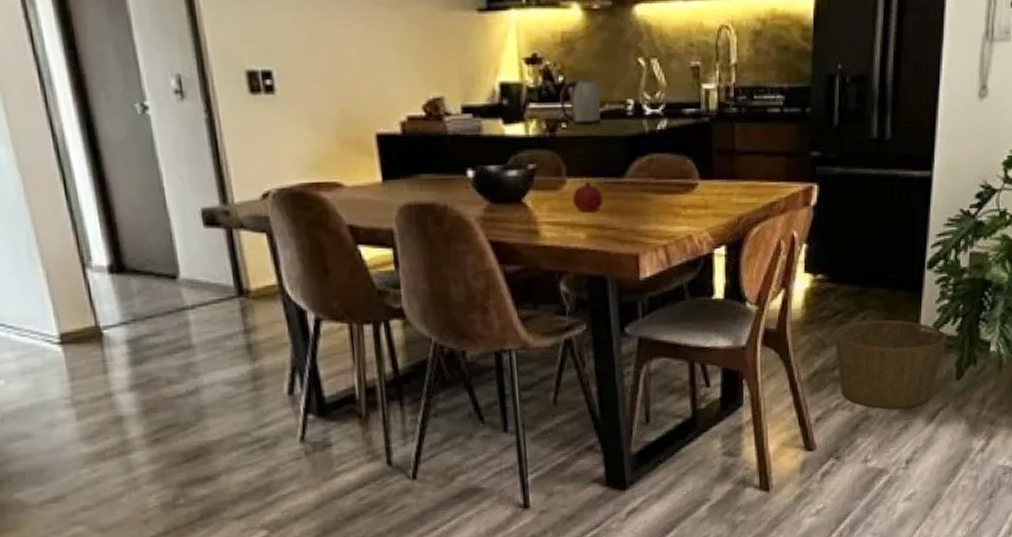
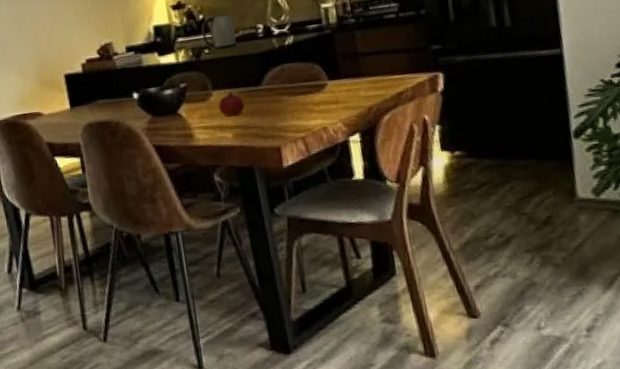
basket: present [833,319,947,410] -> none [480,188,612,276]

